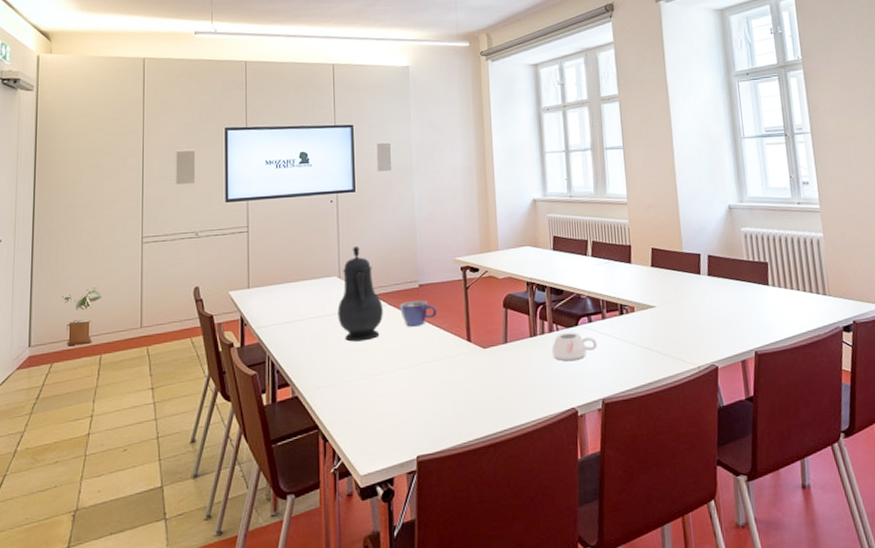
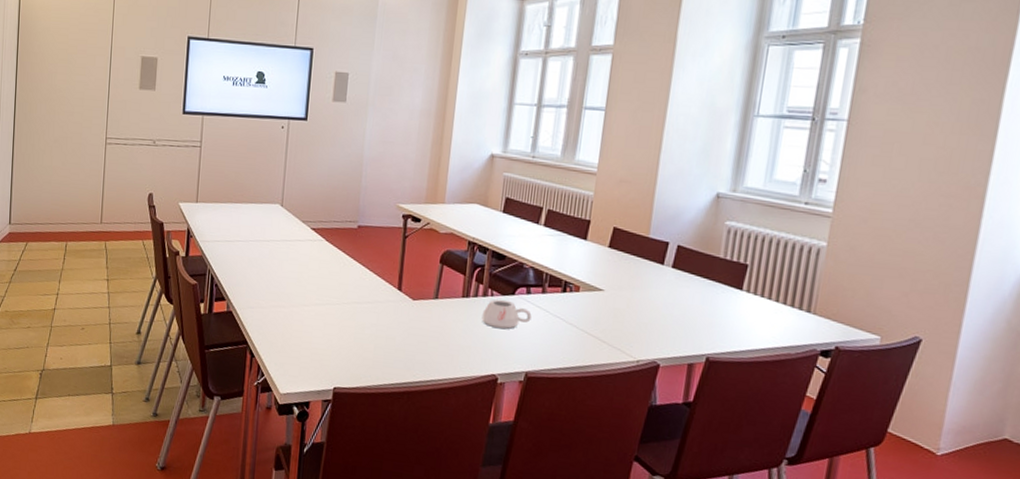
house plant: present [62,287,102,347] -> none [37,179,70,231]
coffeepot: present [337,247,383,342] -> none [275,177,320,272]
cup: present [400,300,438,327] -> none [336,240,373,267]

